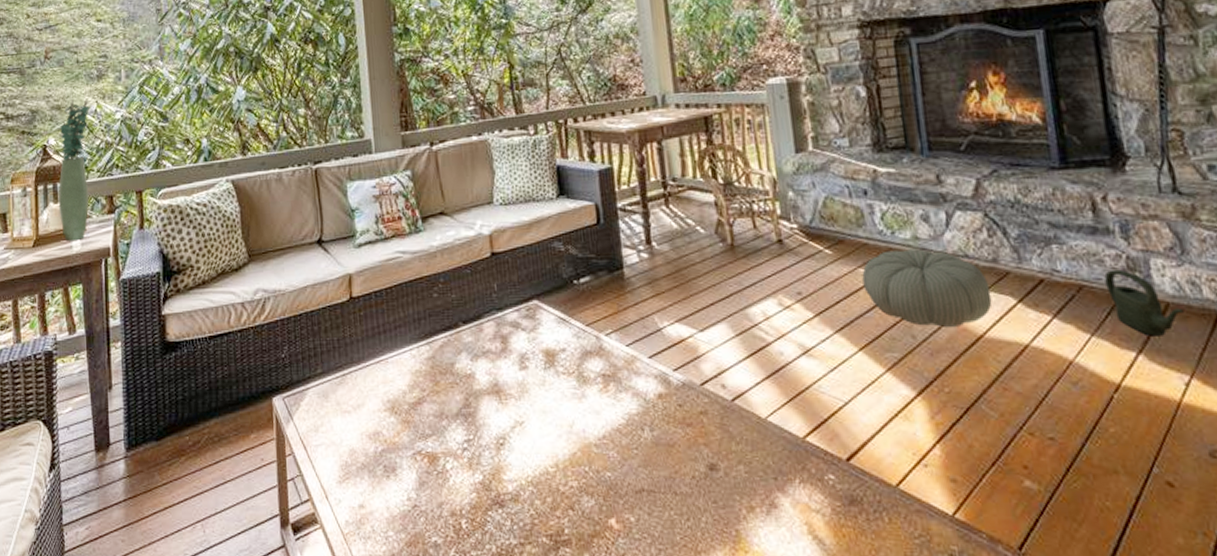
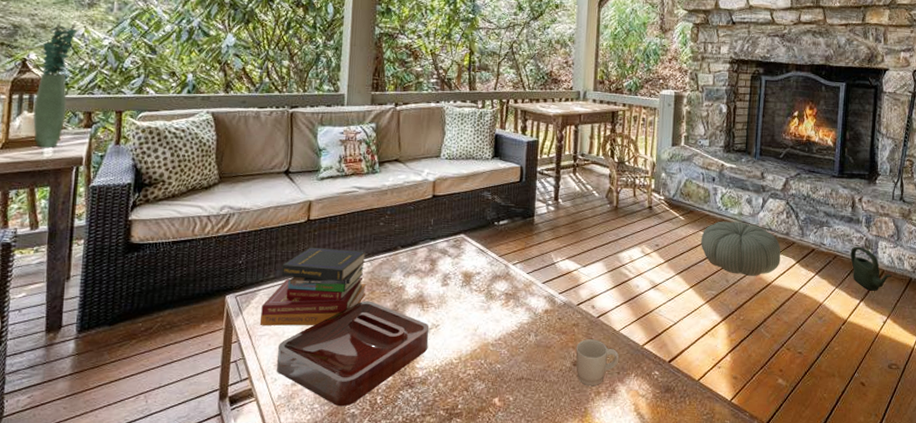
books: none [312,330,430,432] -> present [259,247,367,326]
decorative tray: none [337,395,515,534] -> present [276,301,430,407]
mug: none [709,432,774,498] -> present [575,339,620,385]

